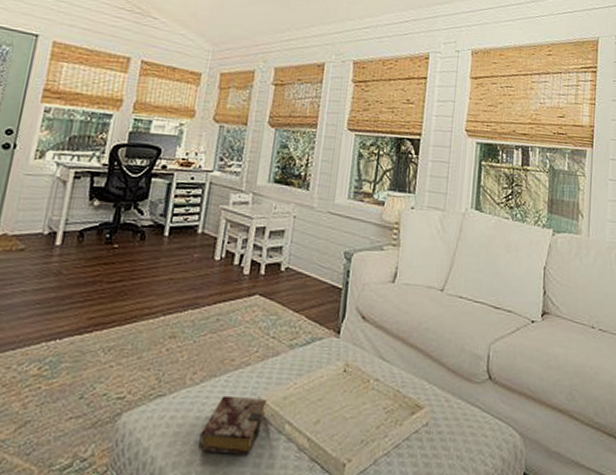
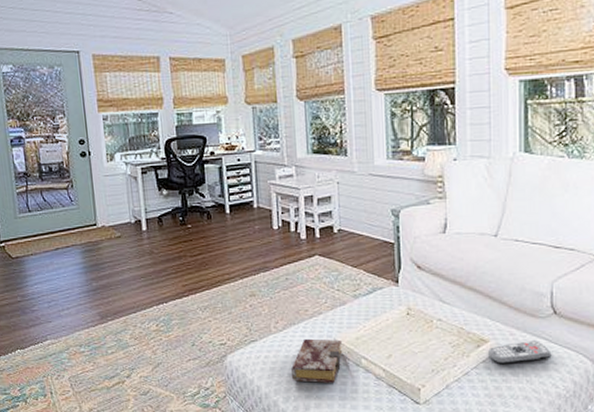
remote control: none [422,409,484,435] -> present [488,341,552,363]

